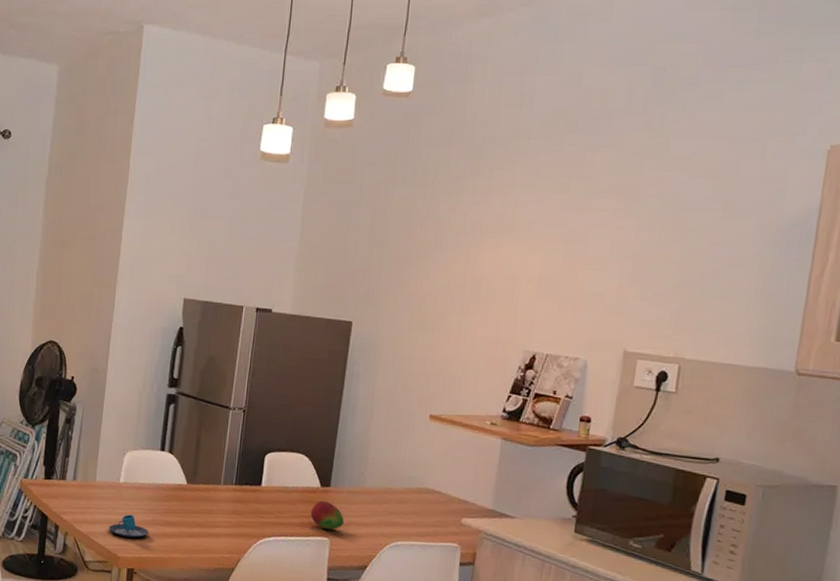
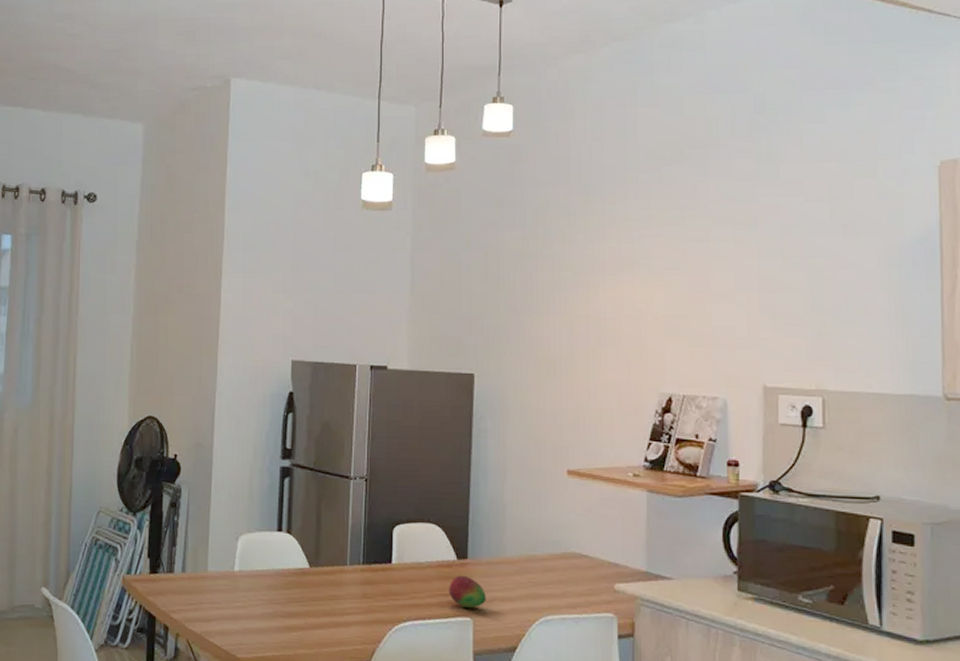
mug: present [109,514,149,538] -> none [225,607,270,635]

